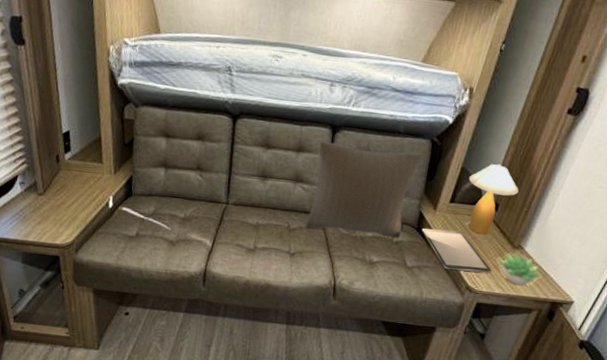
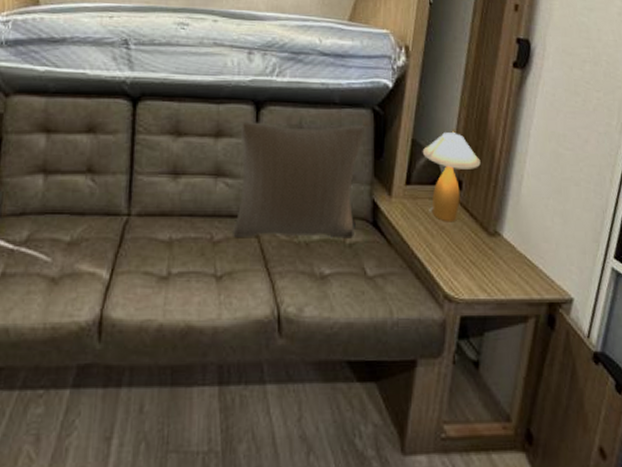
tablet: present [421,228,492,273] -> none [378,221,471,275]
succulent plant: present [497,253,543,286] -> none [474,242,530,285]

